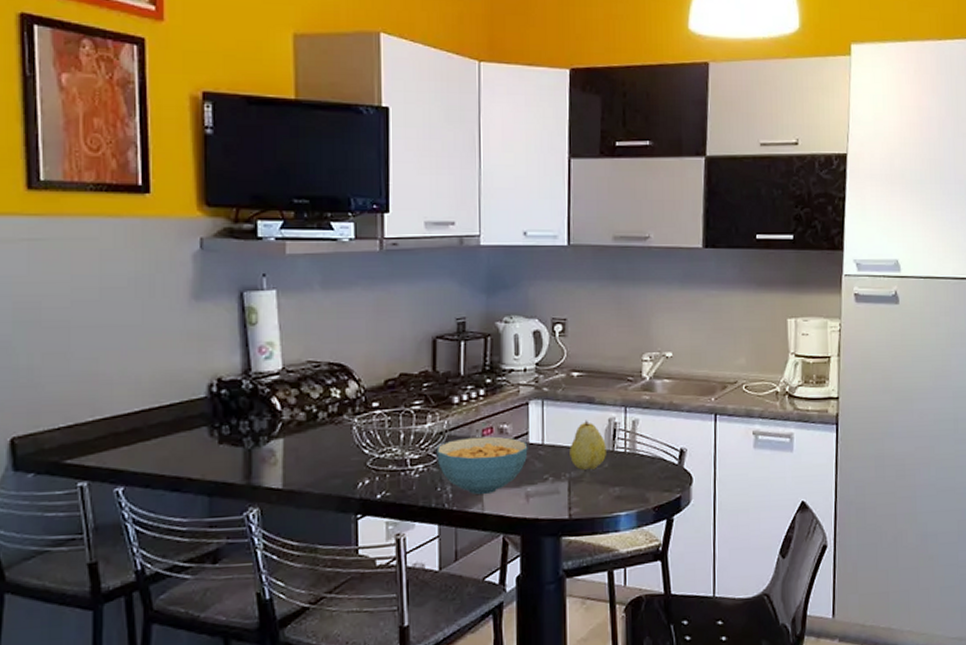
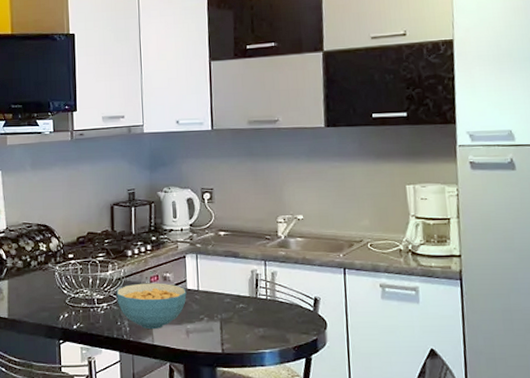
fruit: present [570,420,606,470] -> none [220,271,251,313]

